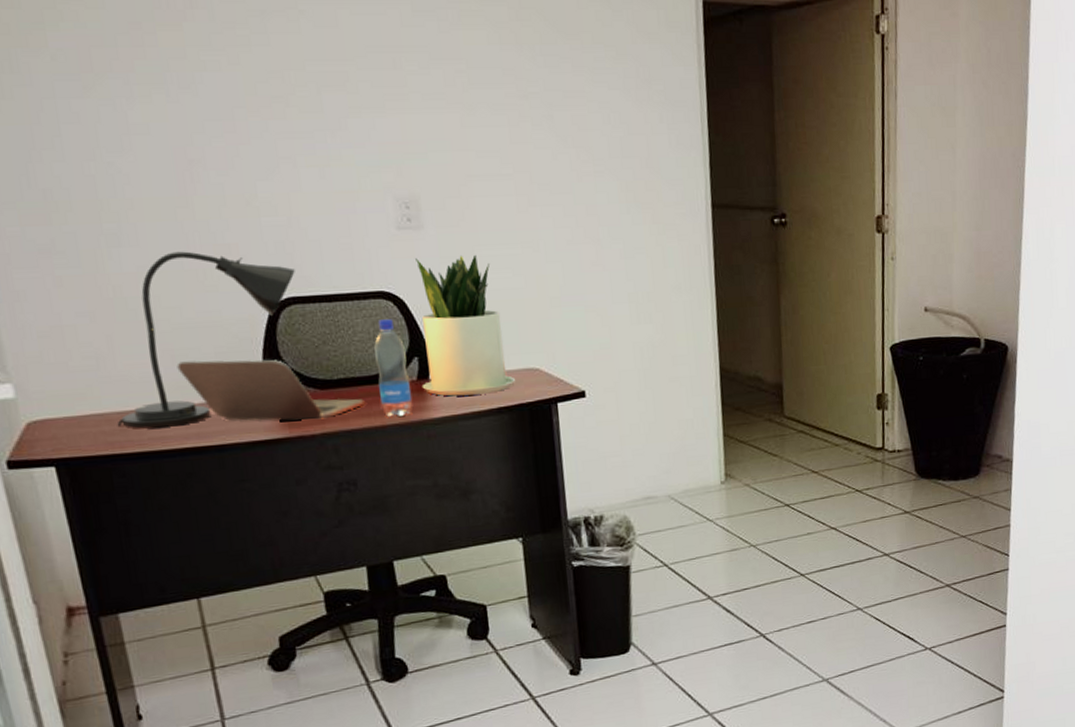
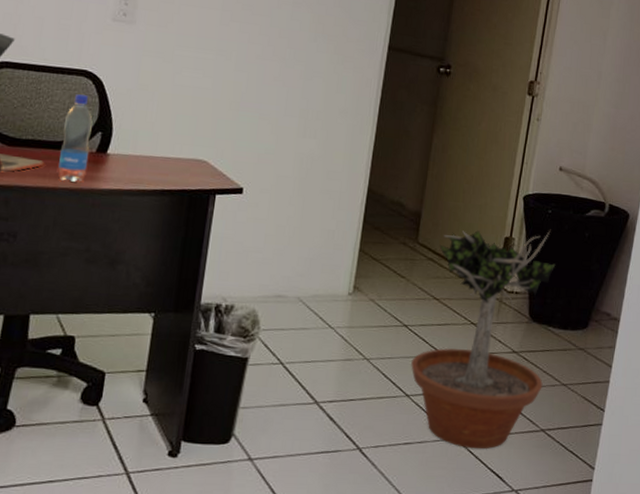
planter: present [416,255,515,397] -> none [98,47,185,176]
potted tree: none [800,377,941,616] -> present [411,229,556,449]

